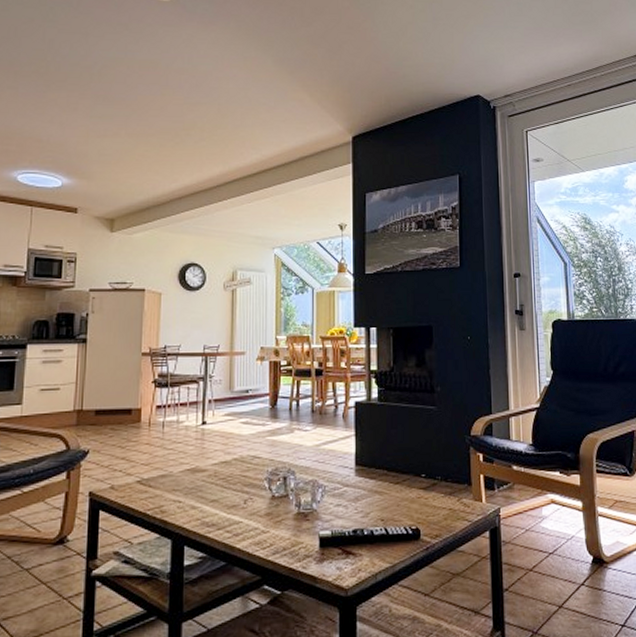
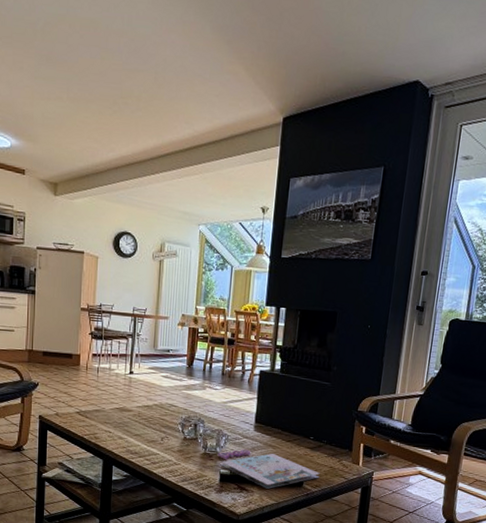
magazine: none [314,500,439,549] -> present [217,449,320,489]

